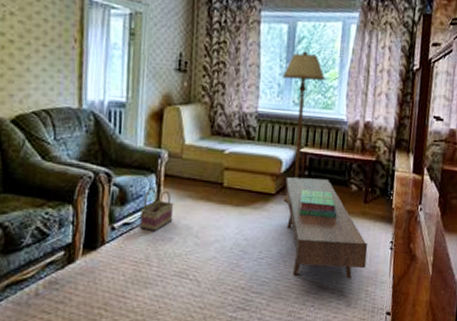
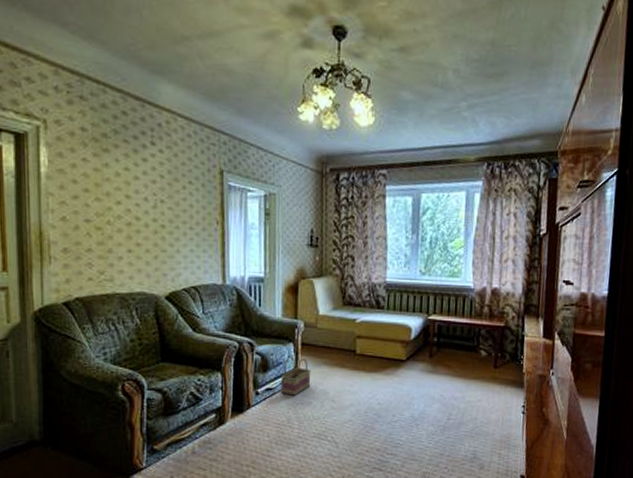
floor lamp: present [281,51,326,203] -> none [408,221,451,368]
coffee table: present [284,177,368,279] -> none [415,344,500,442]
stack of books: present [298,189,337,218] -> none [428,355,467,383]

